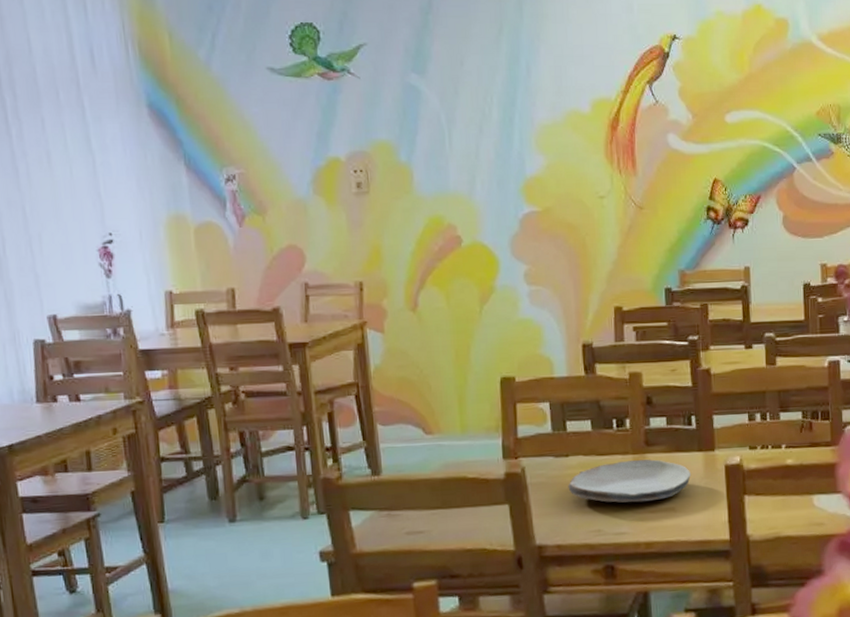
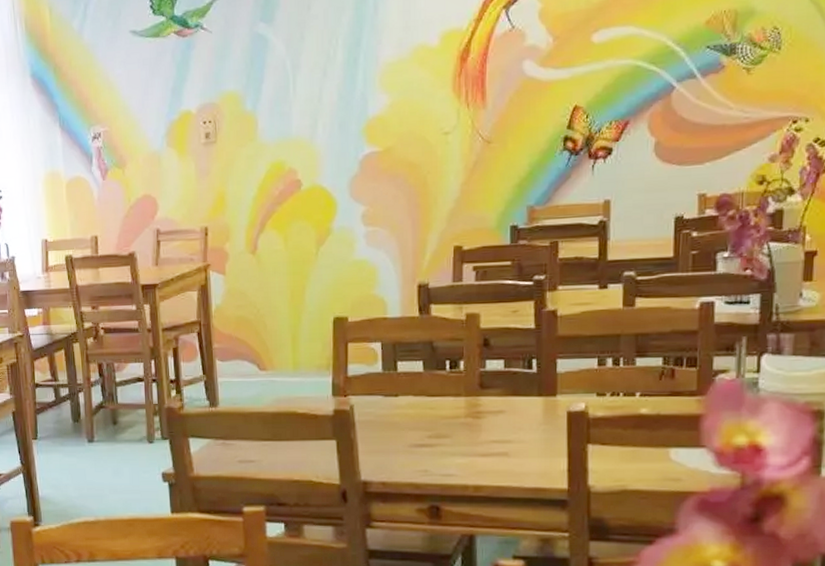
plate: present [568,459,692,503] -> none [396,402,529,445]

